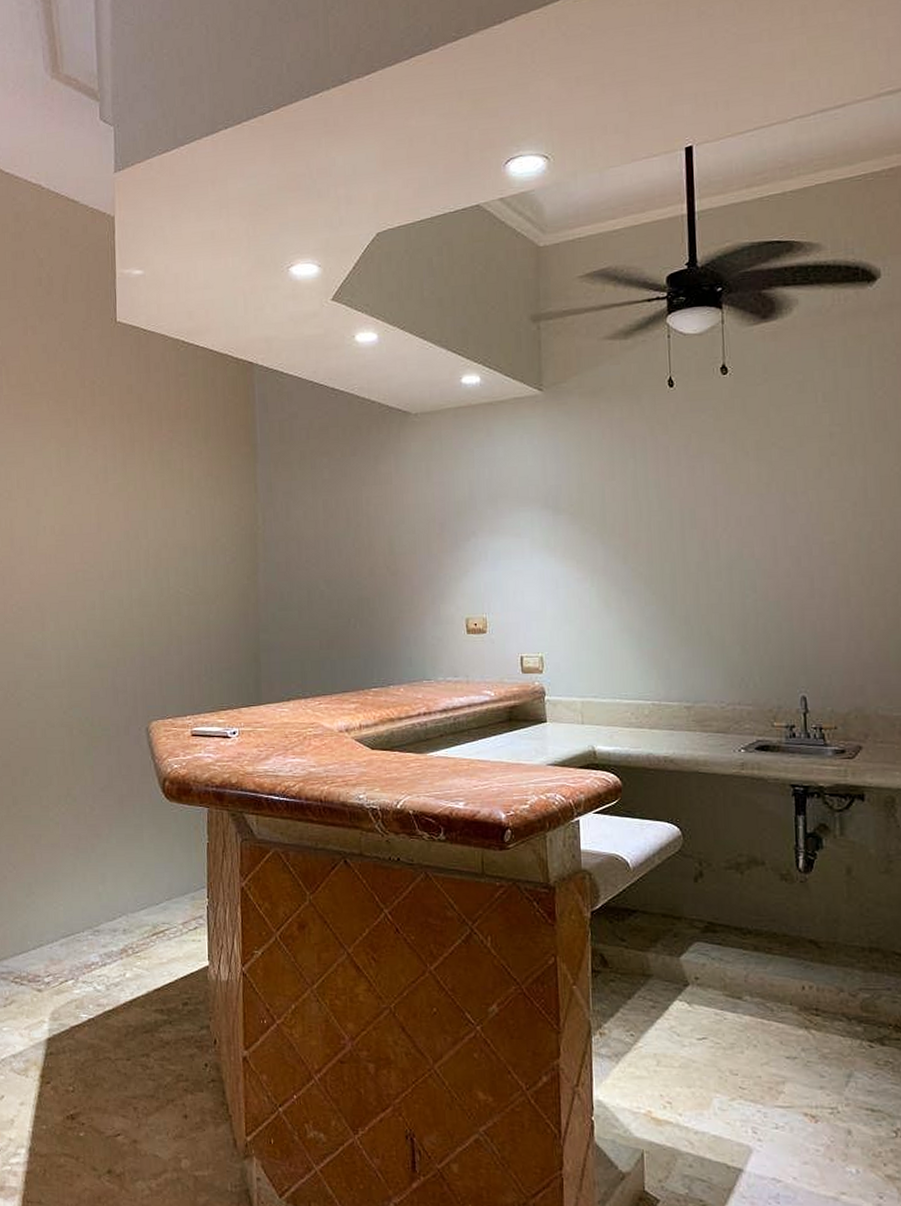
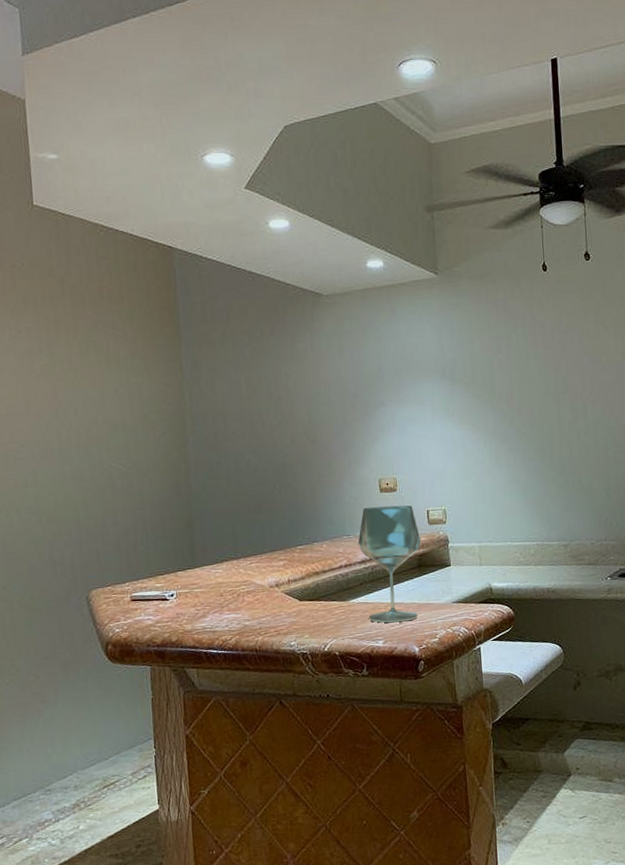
wine glass: none [439,649,512,783] -> present [358,505,421,623]

